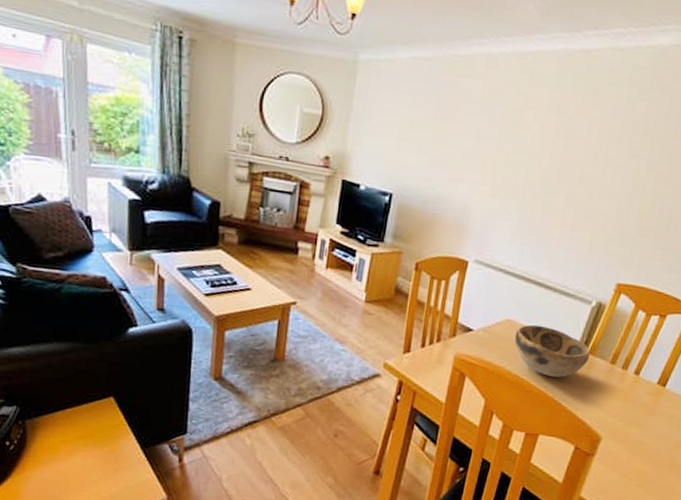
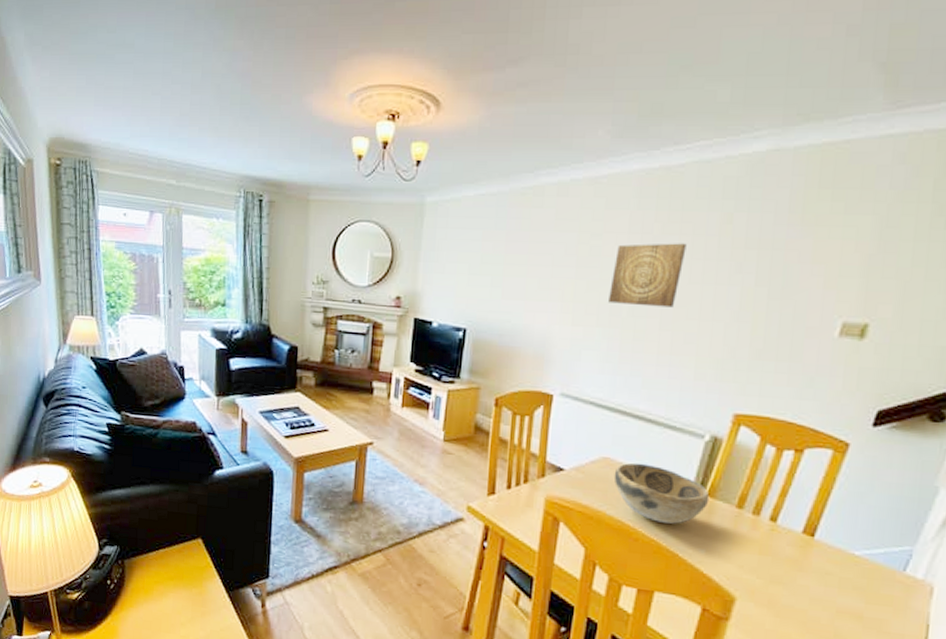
wall art: none [524,122,595,186] -> present [608,243,687,308]

